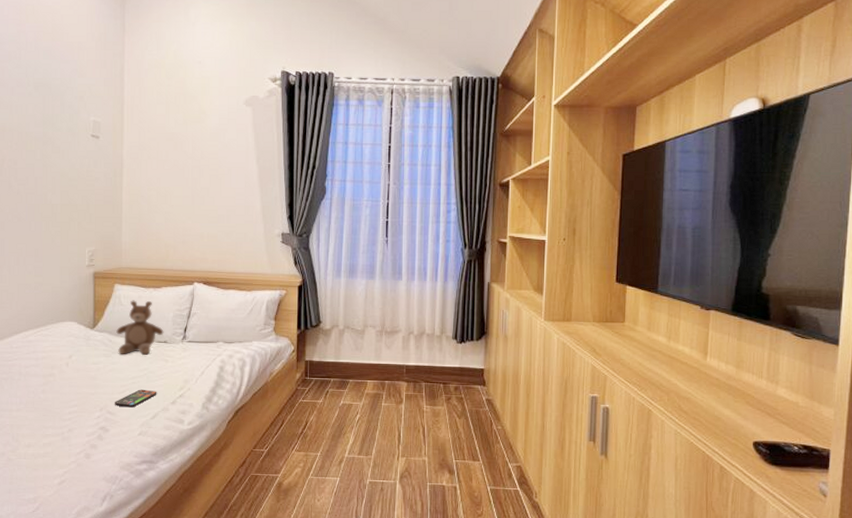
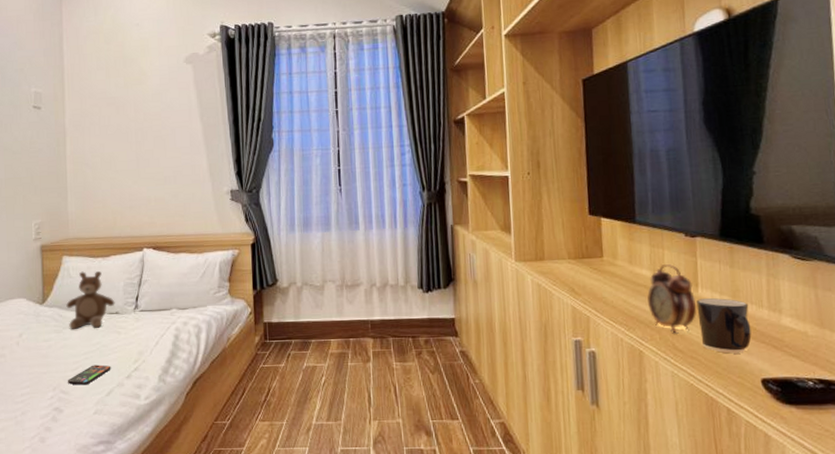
alarm clock: none [661,333,704,395] -> present [647,264,697,333]
mug: none [704,367,750,418] -> present [696,298,752,354]

